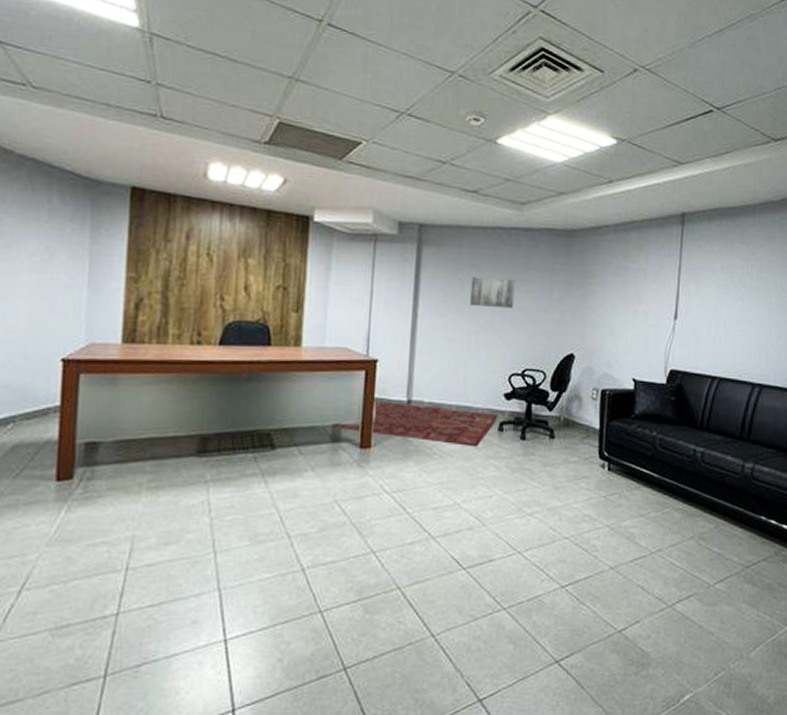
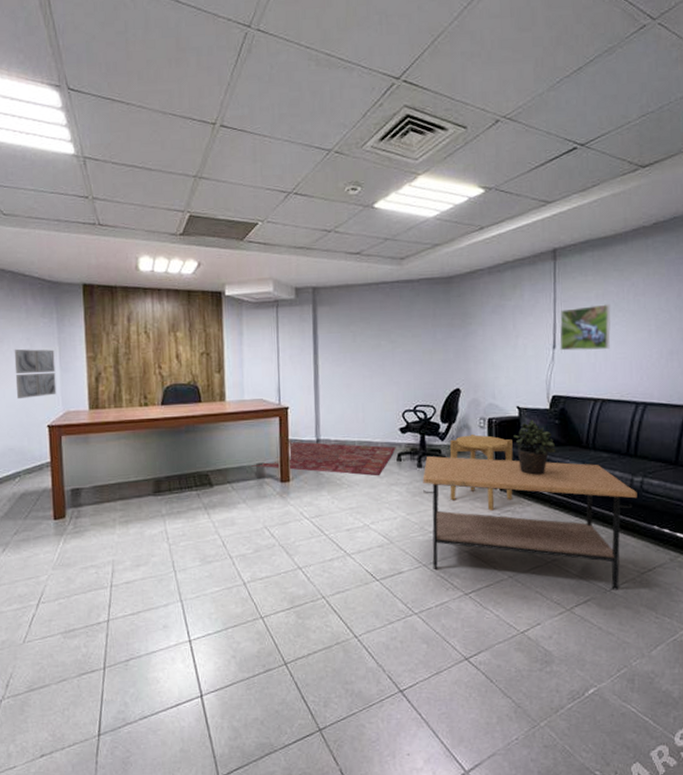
wall art: none [21,257,83,323] -> present [14,348,57,400]
wall art: present [470,277,515,309] -> none [362,327,402,354]
coffee table: none [524,428,748,585] -> present [423,456,637,590]
side table: none [553,406,625,493] -> present [449,434,513,511]
potted plant: none [627,394,670,457] -> present [513,419,556,476]
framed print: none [681,277,735,325] -> present [559,304,611,351]

